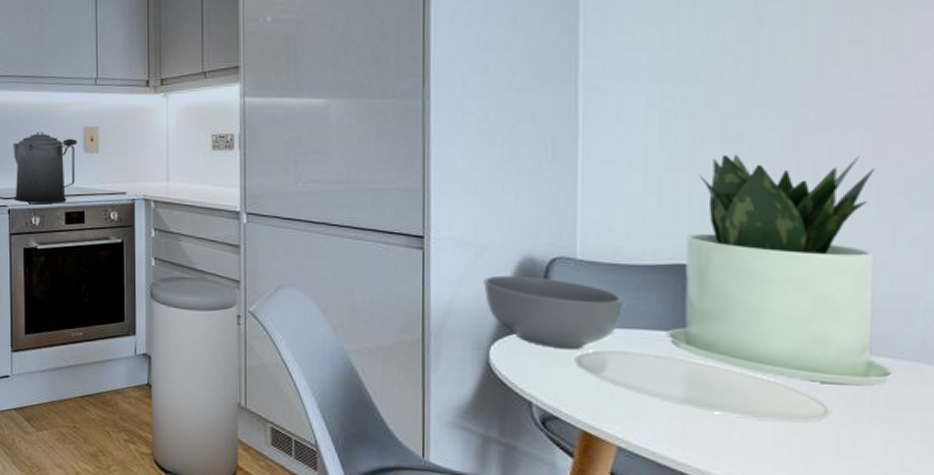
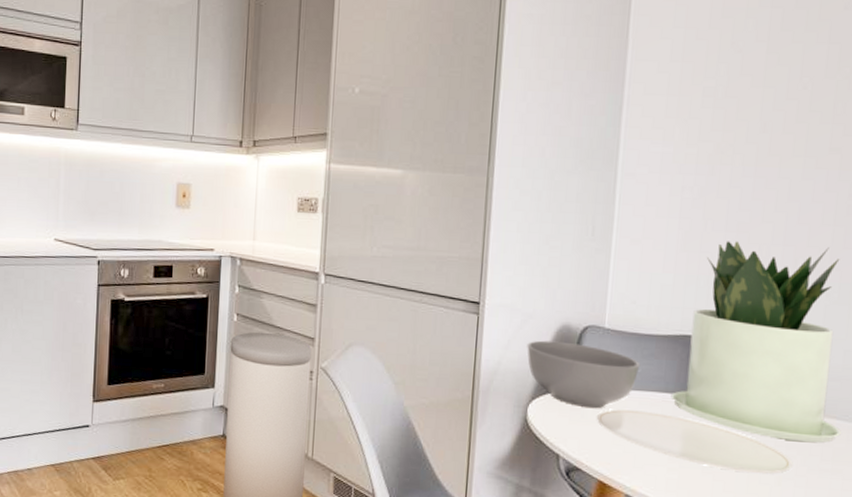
cooking pot: present [13,132,77,203] -> none [104,185,170,257]

